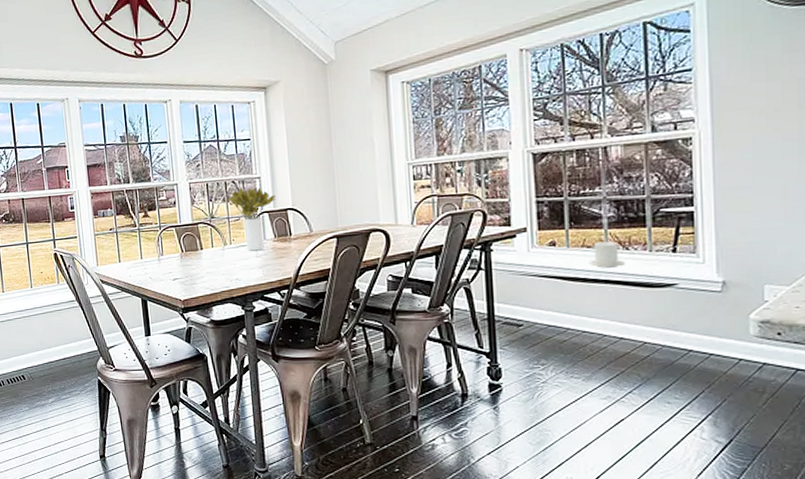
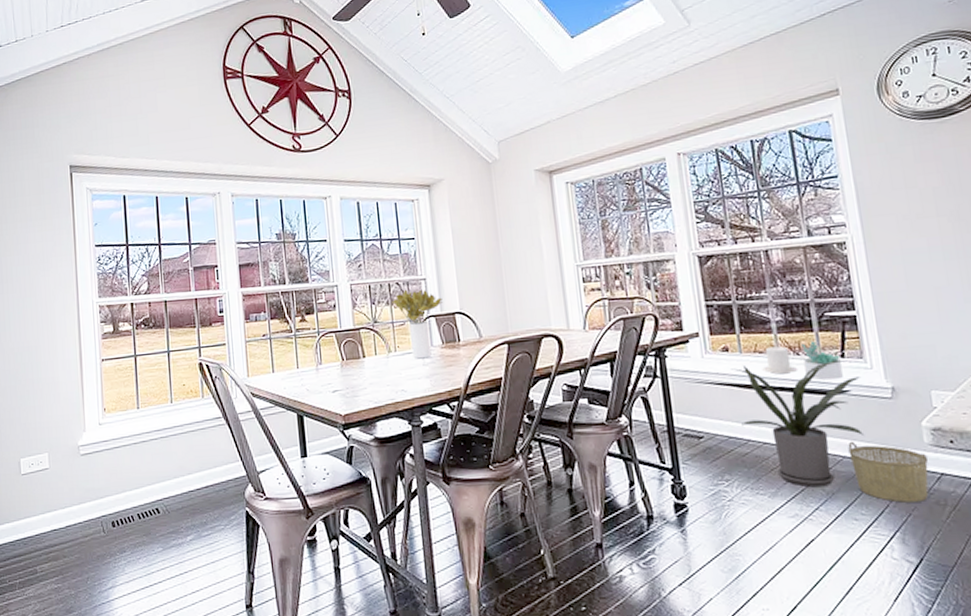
house plant: none [557,255,692,373] -> present [731,360,865,488]
succulent plant: none [632,235,673,274] -> present [801,340,843,381]
basket: none [669,331,751,389] -> present [848,441,928,503]

